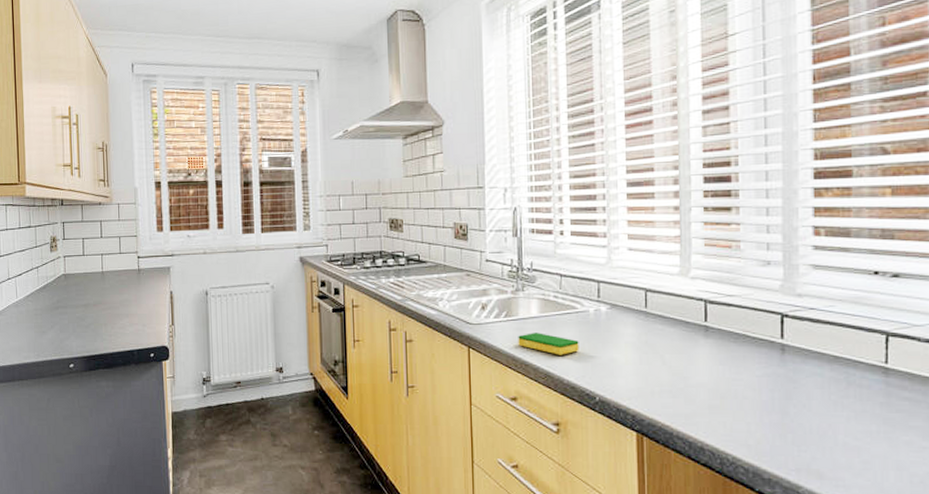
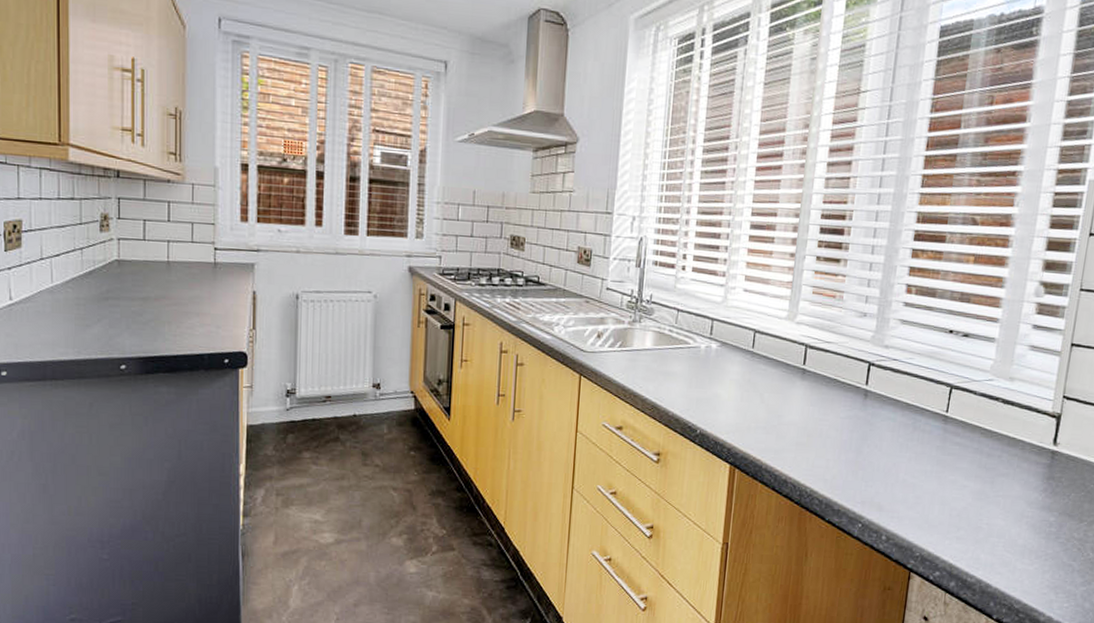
dish sponge: present [518,333,579,355] -> none [629,364,688,388]

